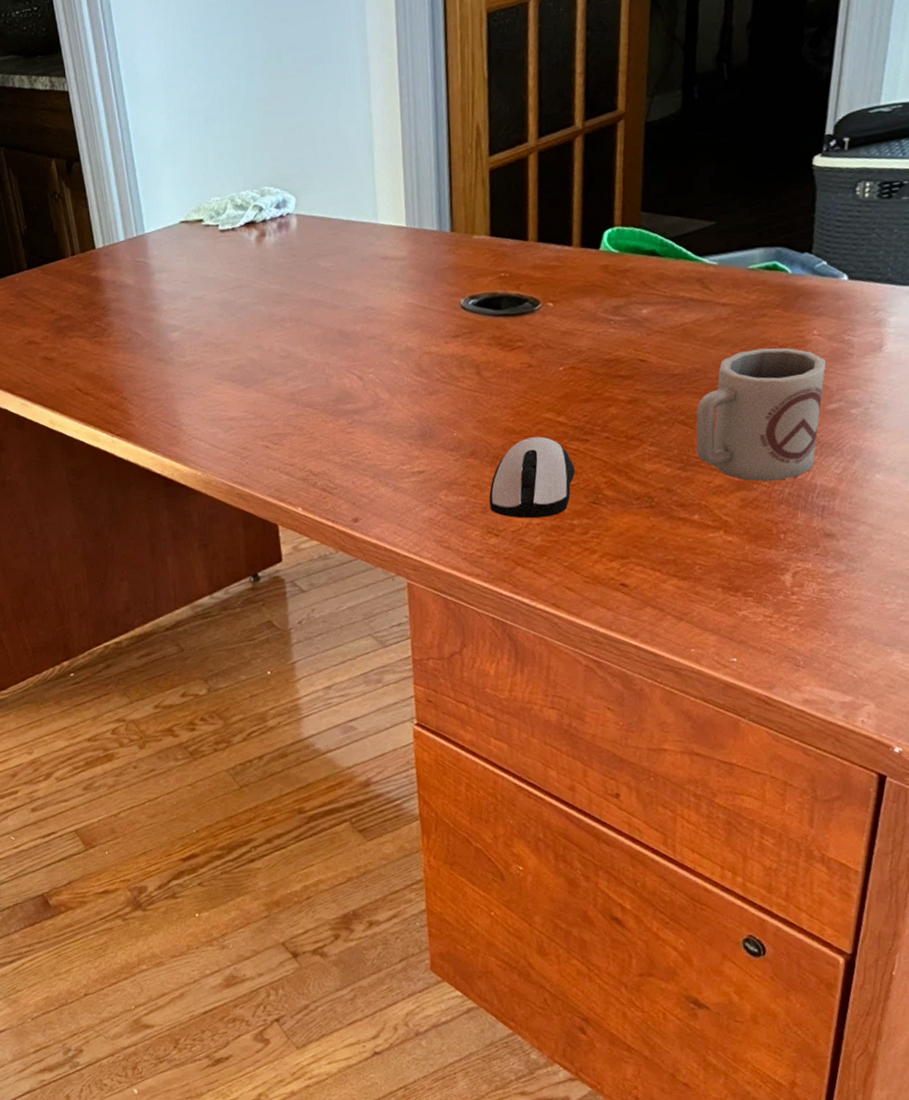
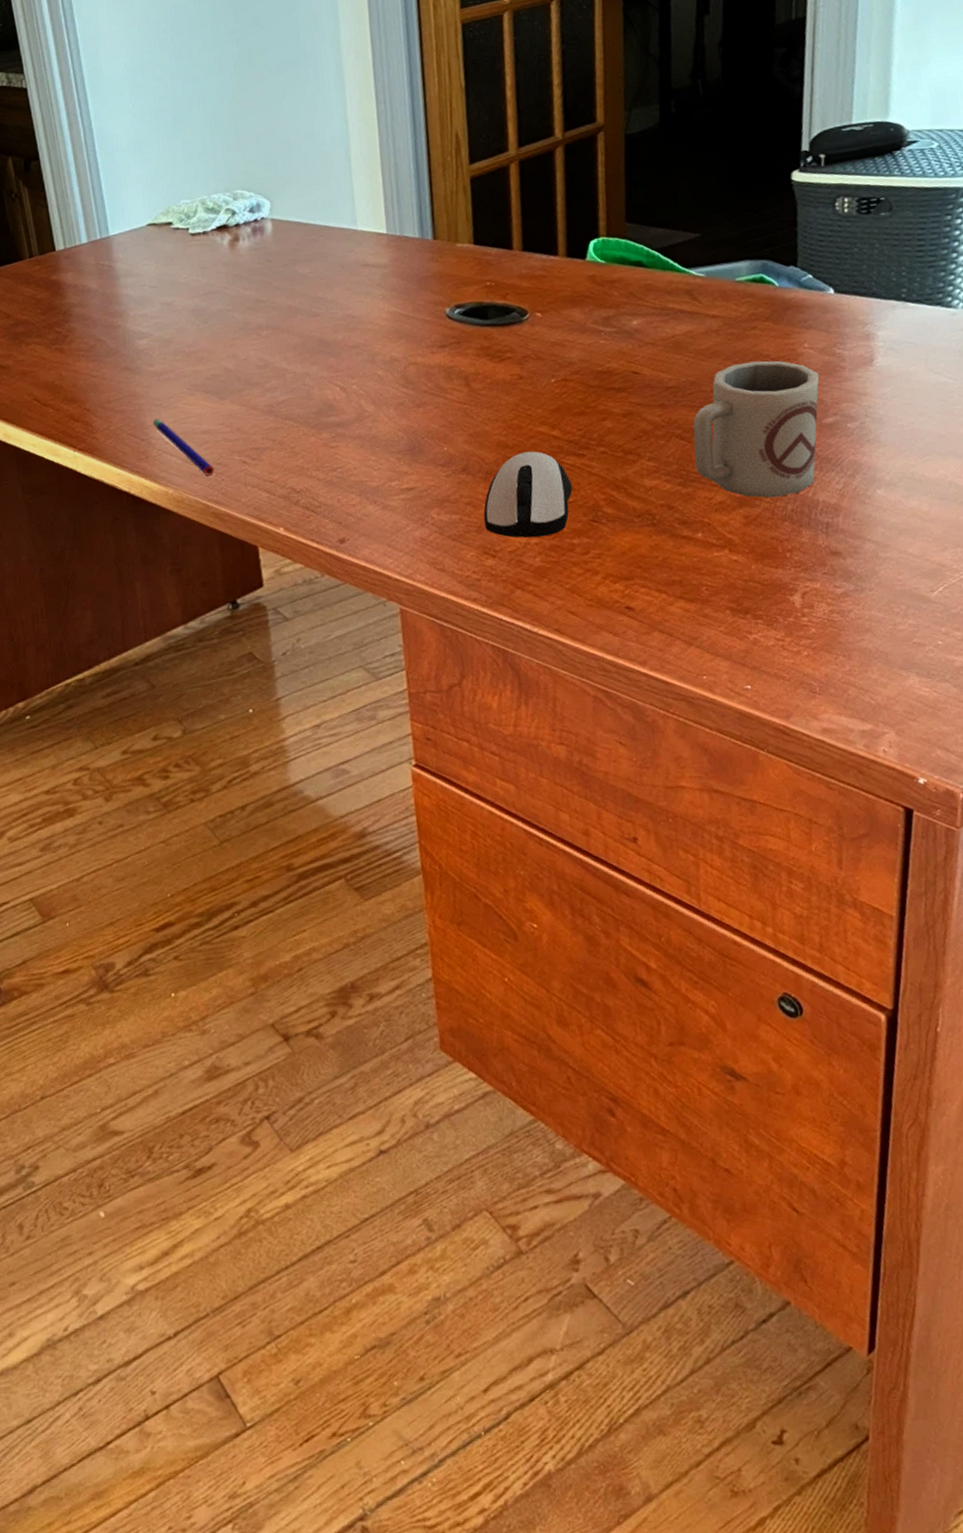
pen: none [184,406,240,460] -> present [153,419,215,476]

